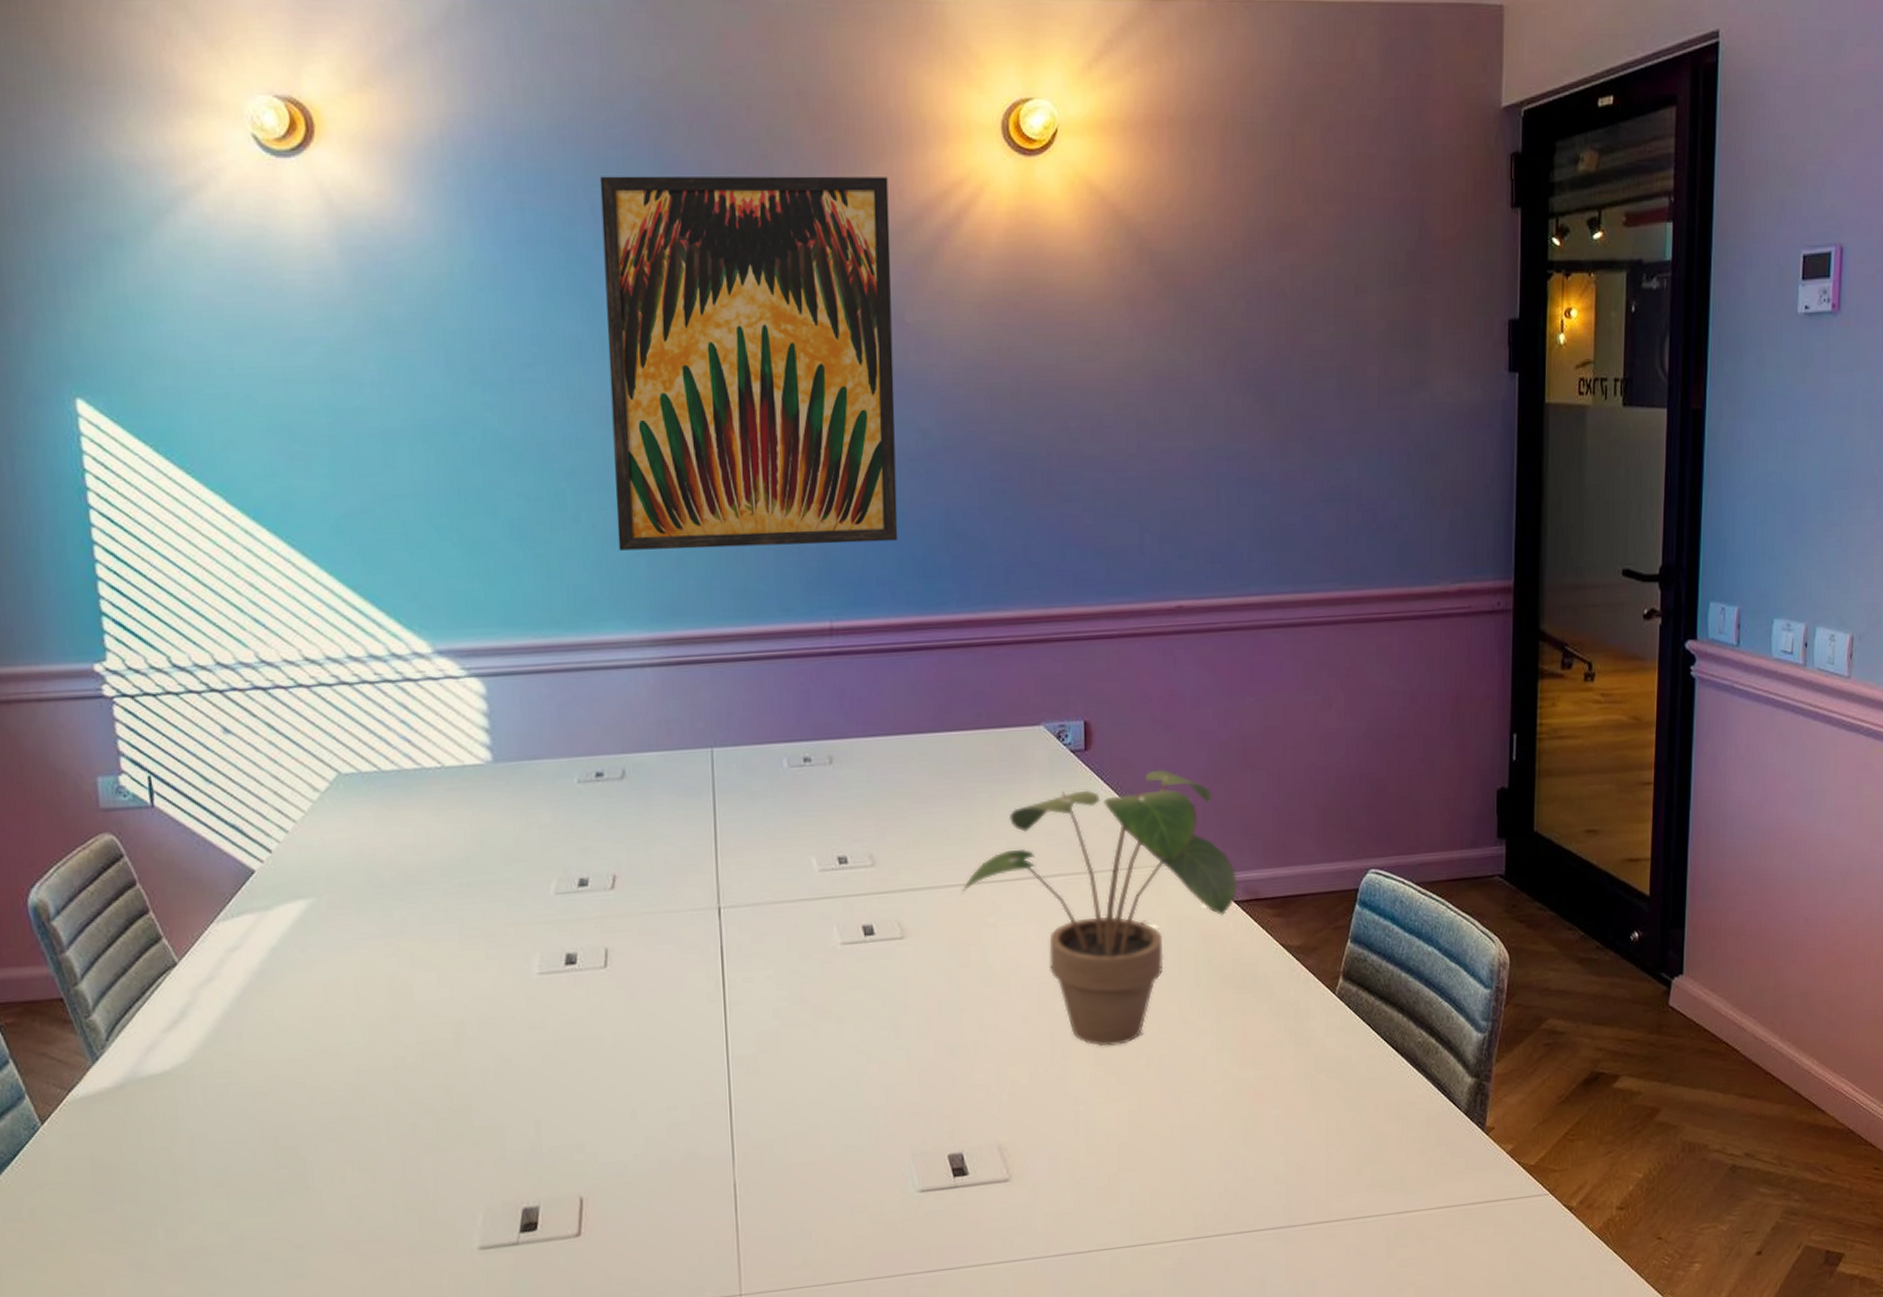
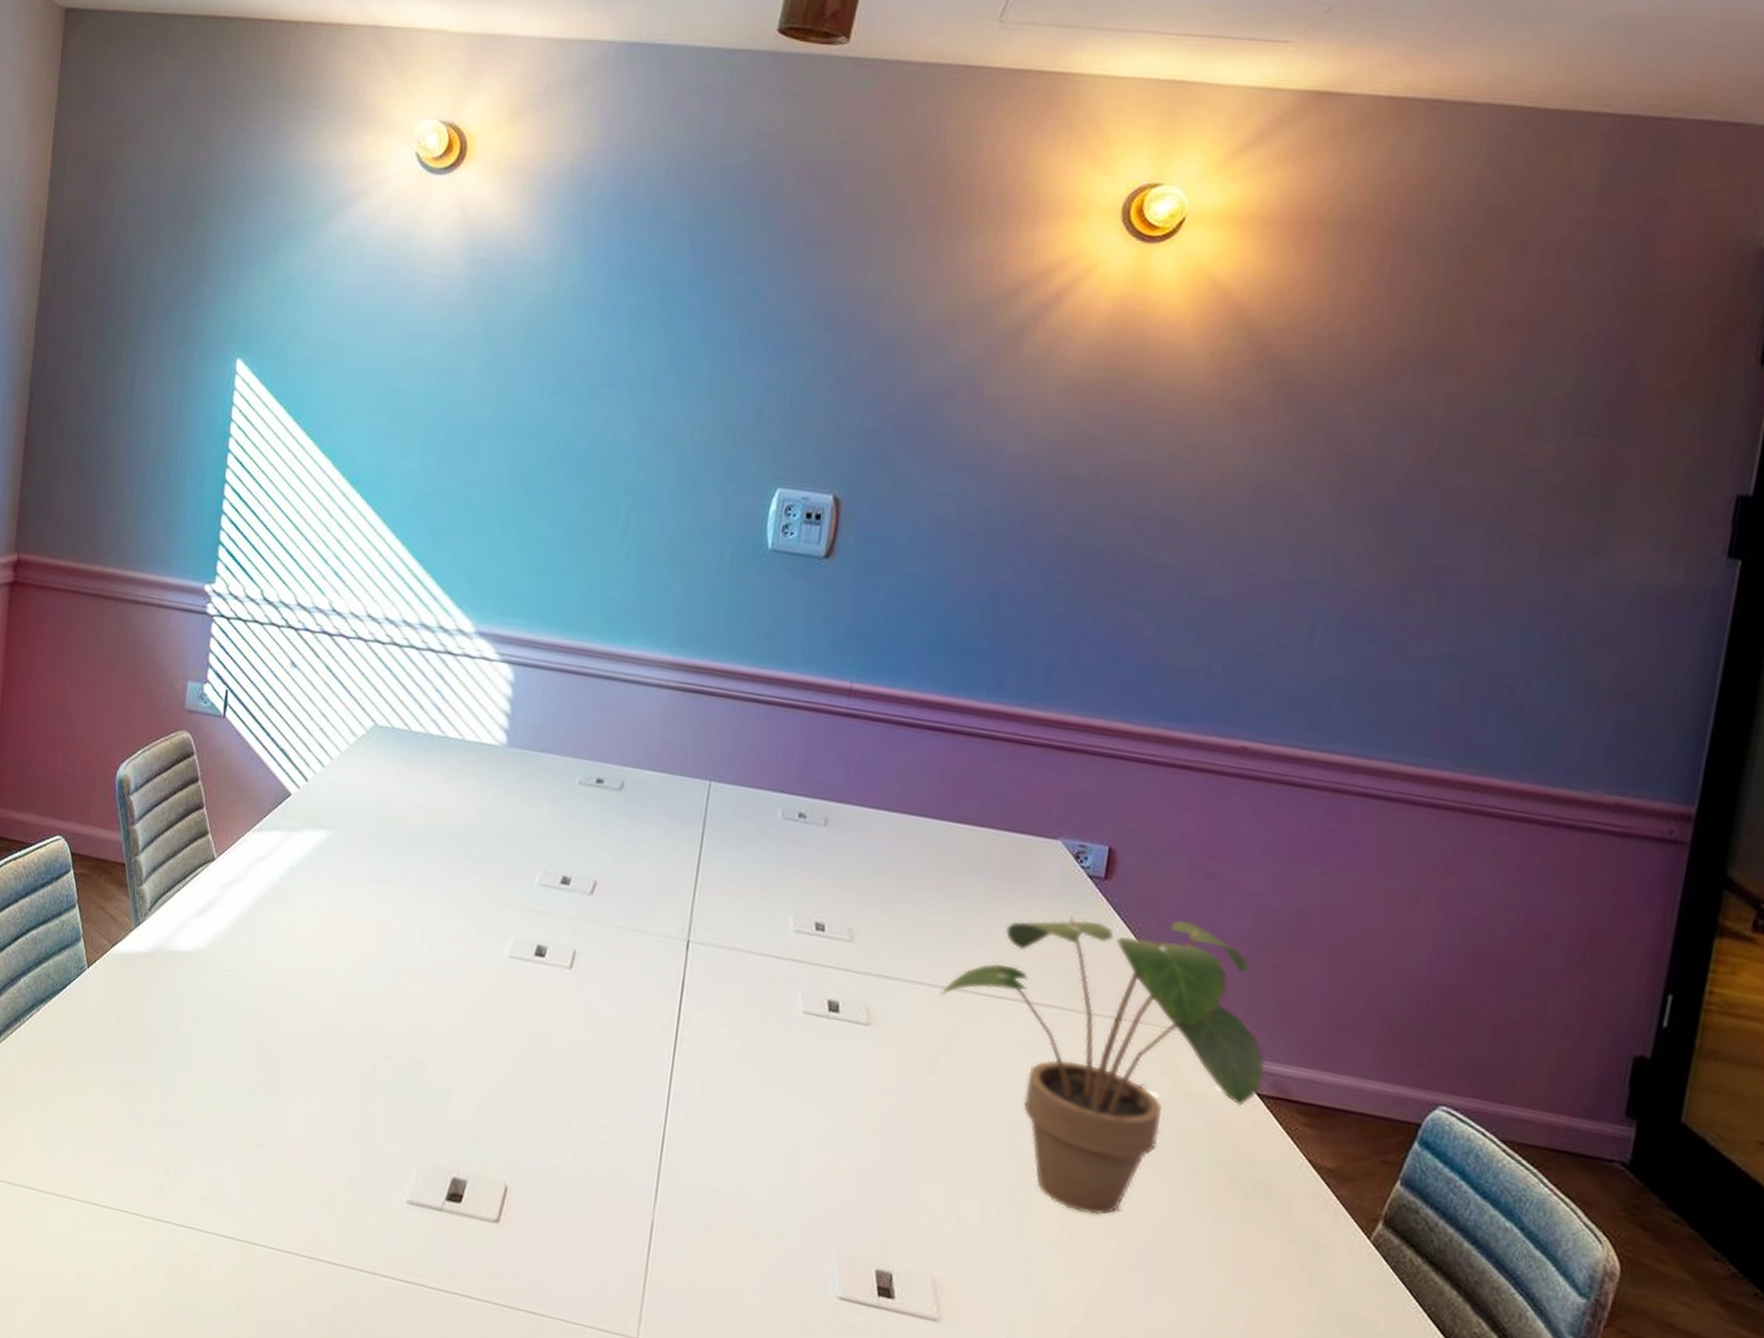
wall art: present [599,176,898,551] -> none [658,218,990,614]

